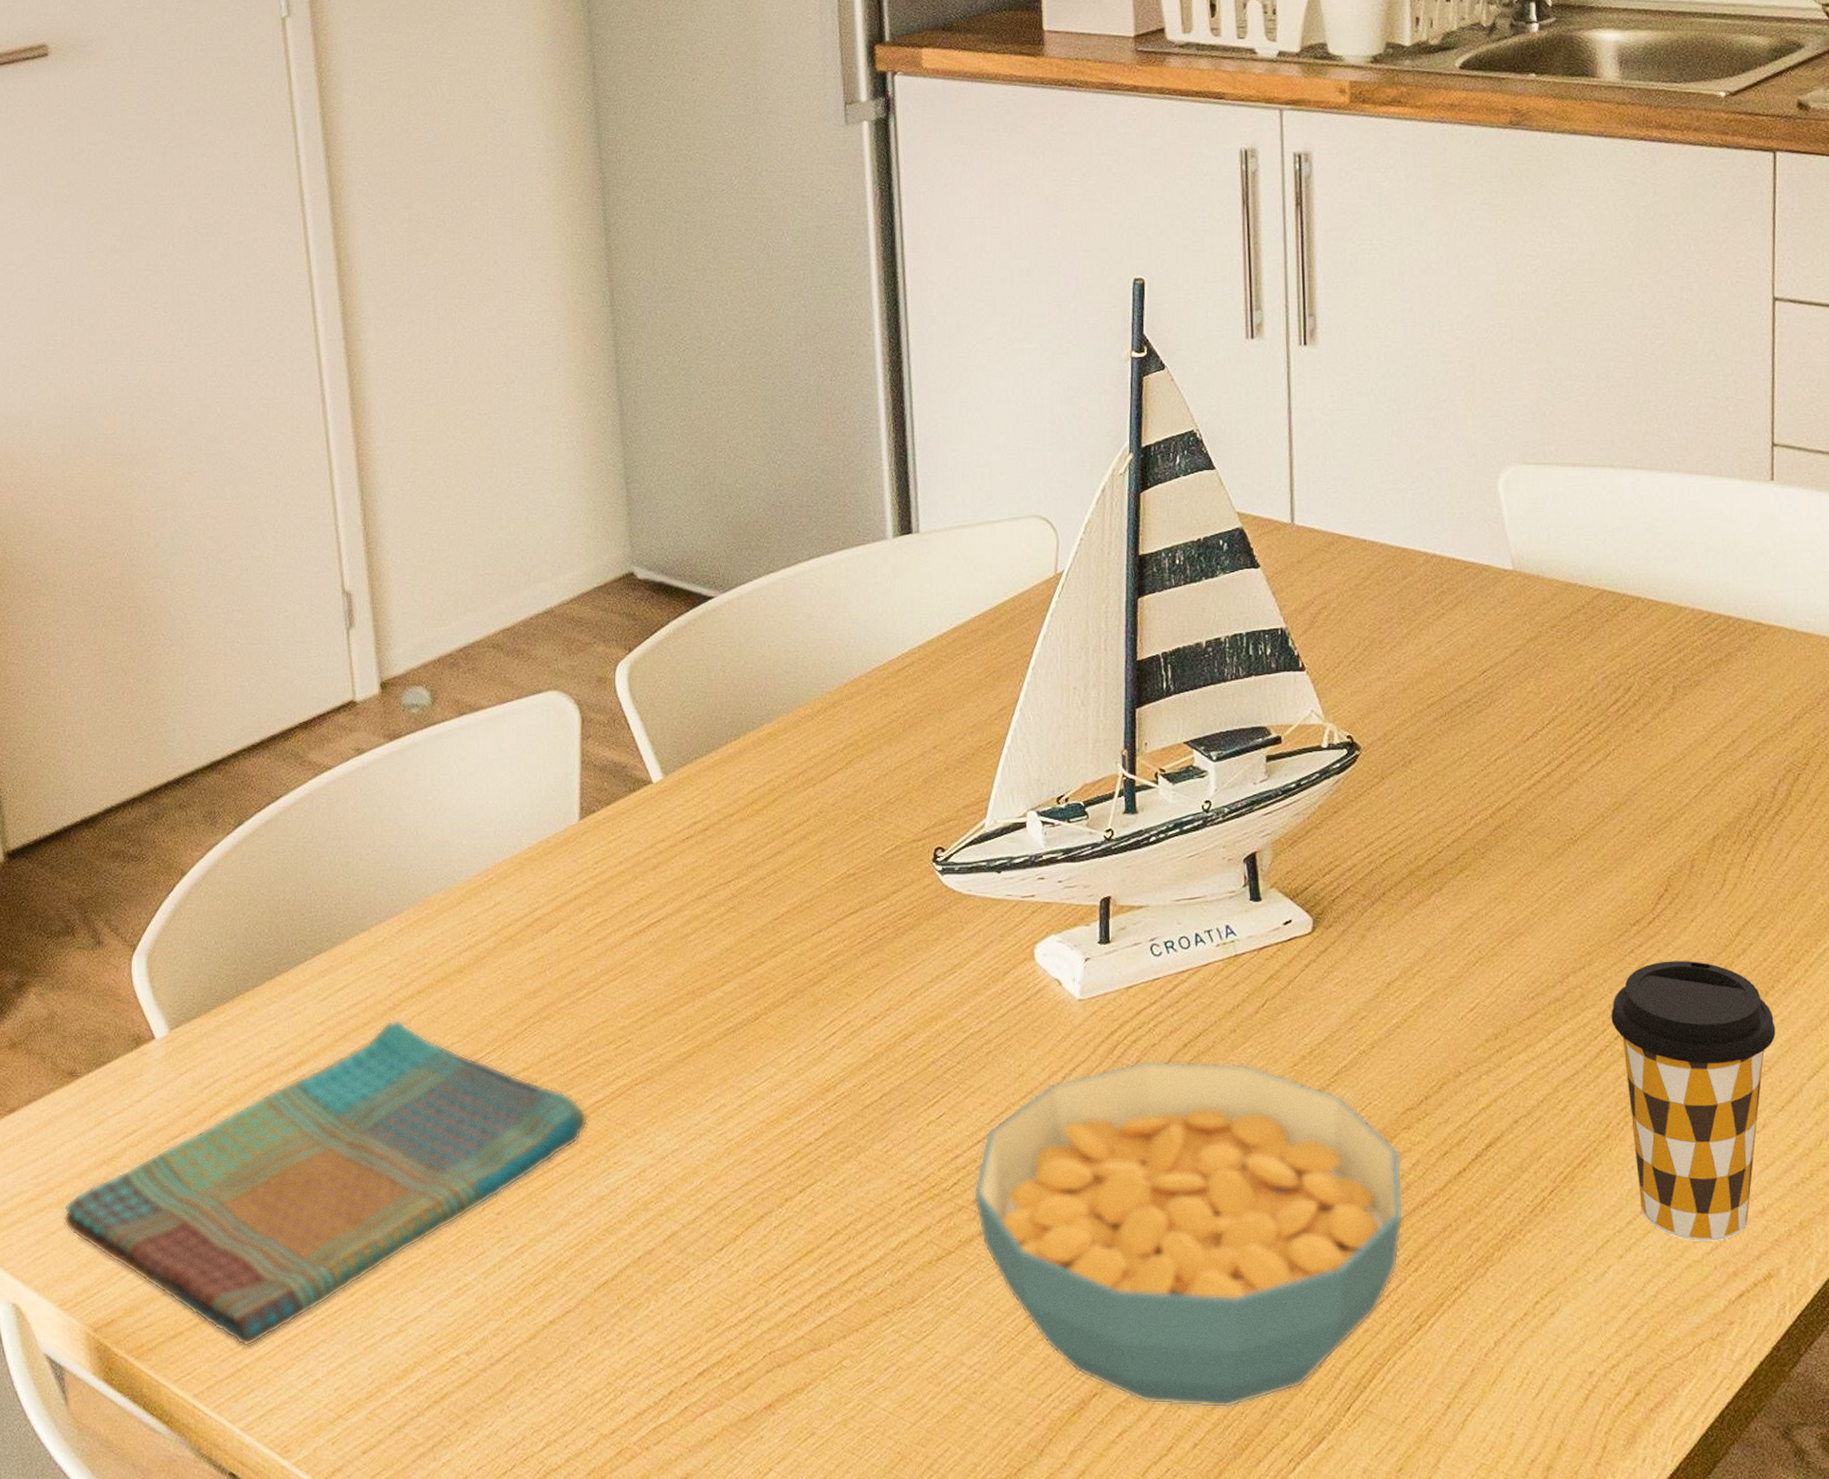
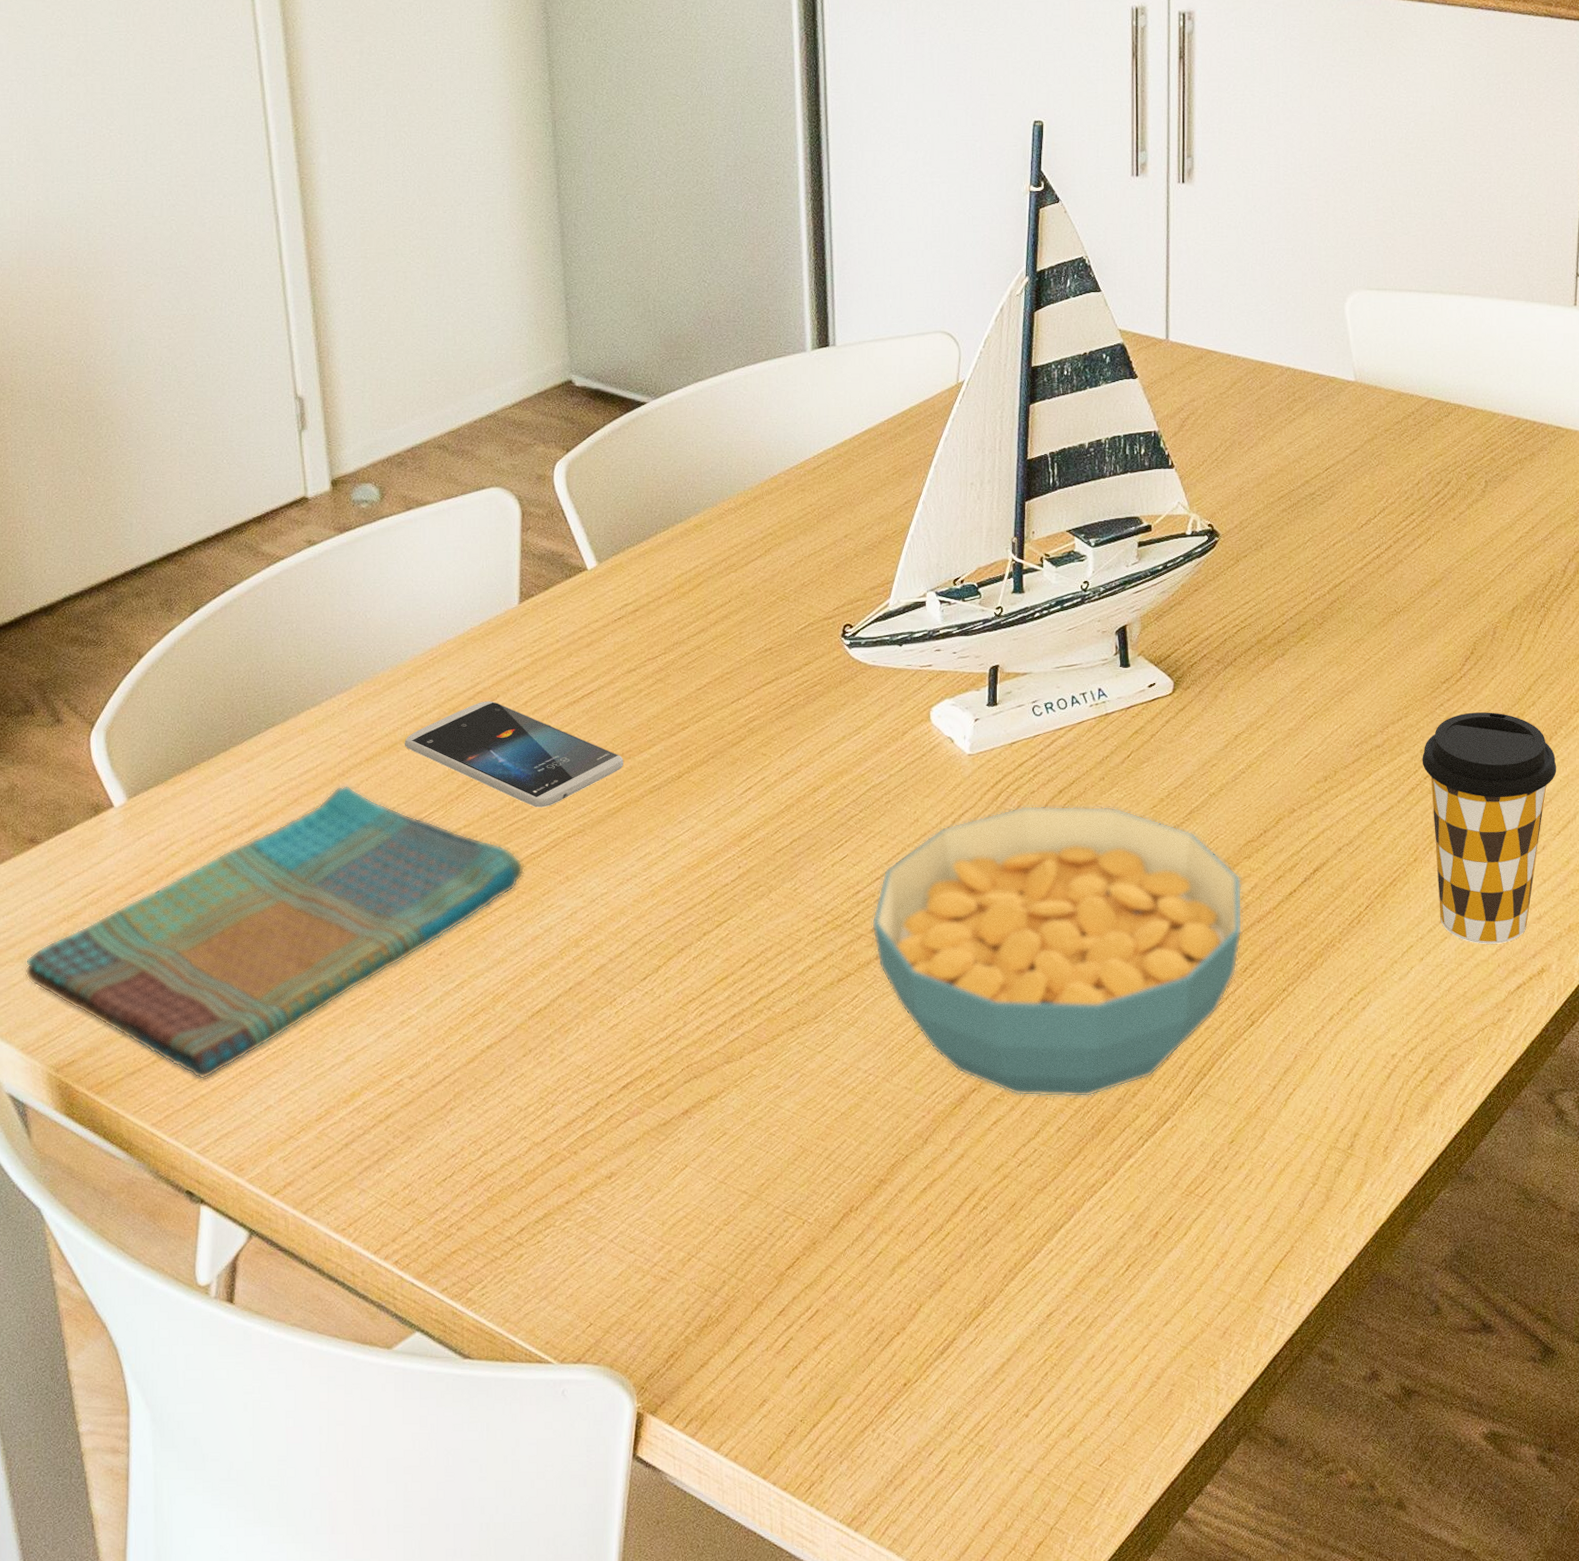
smartphone: none [458,928,694,1050] -> present [404,701,623,808]

